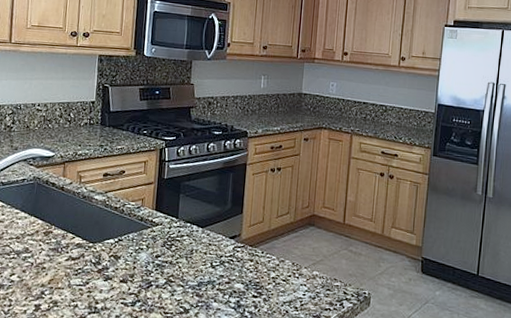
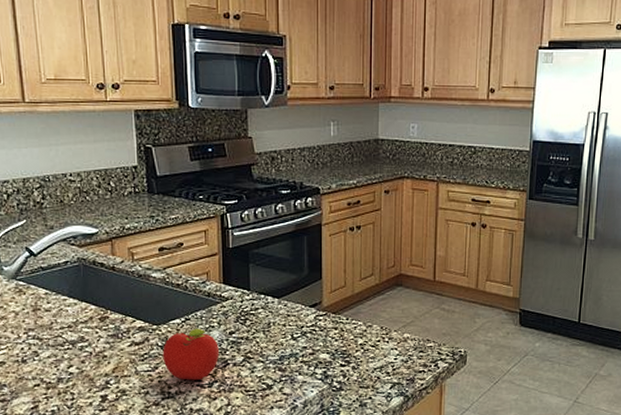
fruit: none [94,249,145,298] -> present [162,328,219,380]

